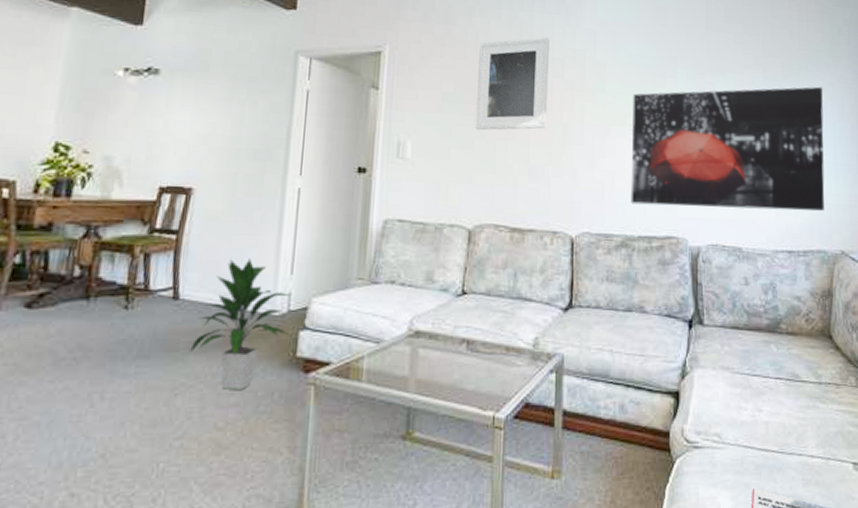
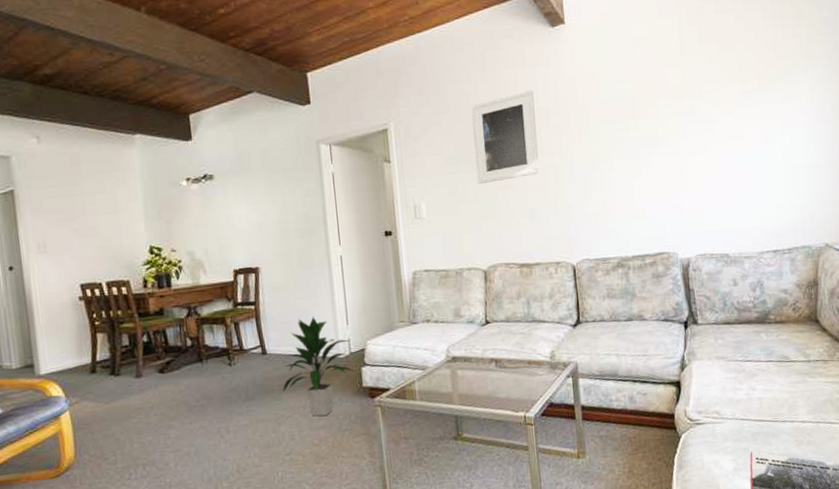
wall art: present [631,86,825,211] -> none [616,91,807,229]

